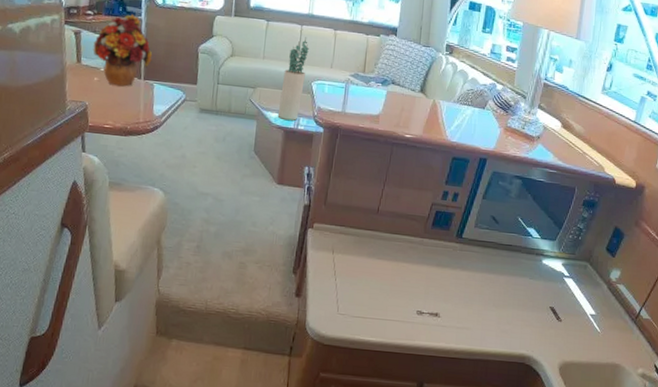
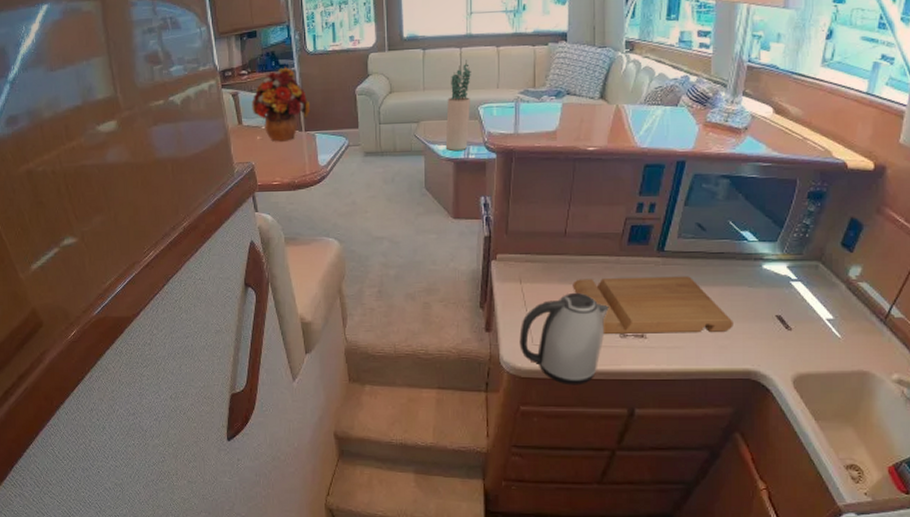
kettle: none [325,267,410,357] -> present [519,292,609,386]
cutting board: none [379,255,515,318] -> present [572,276,733,335]

